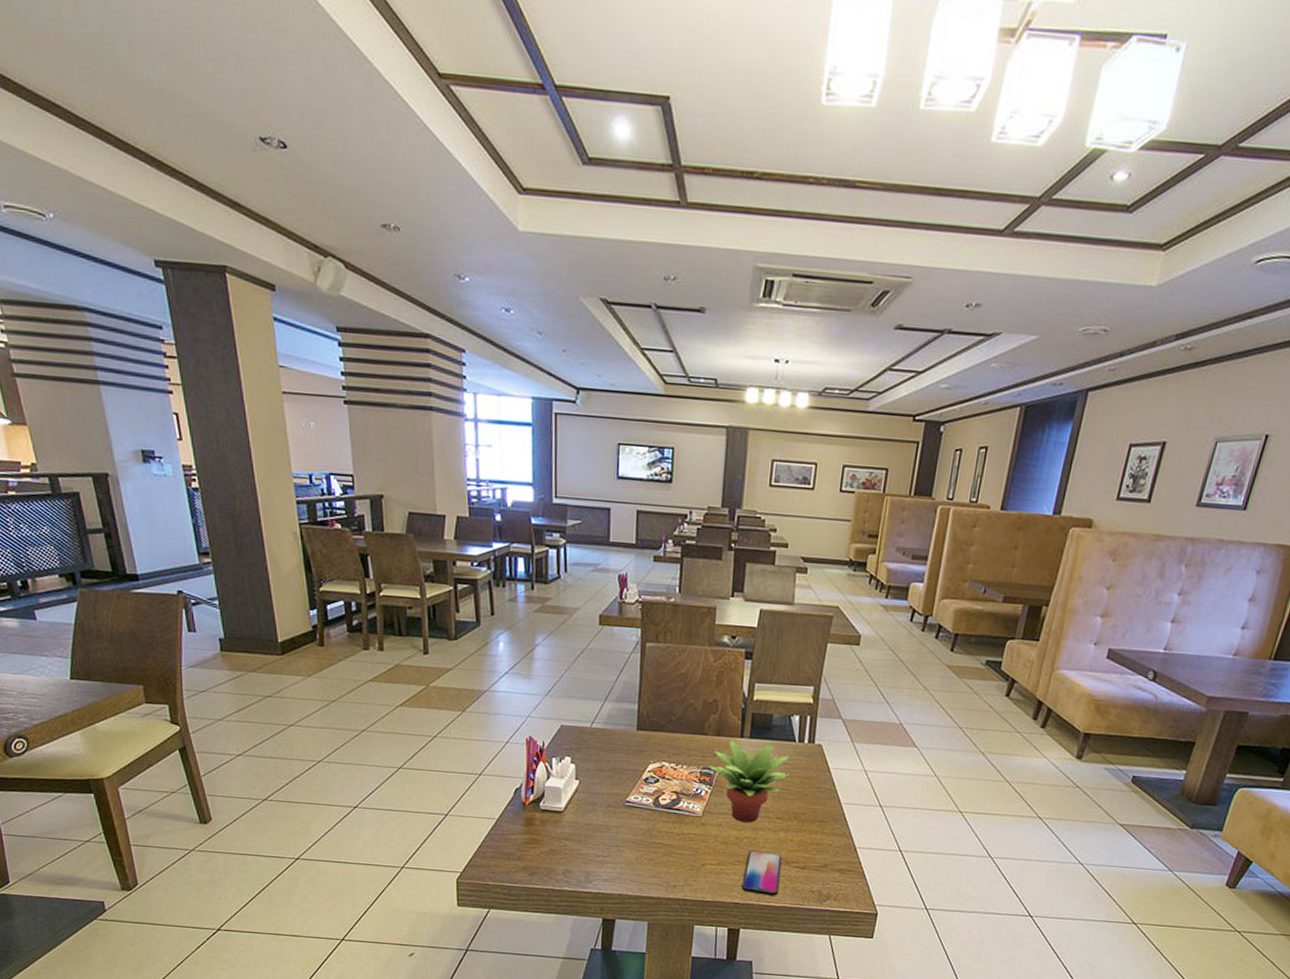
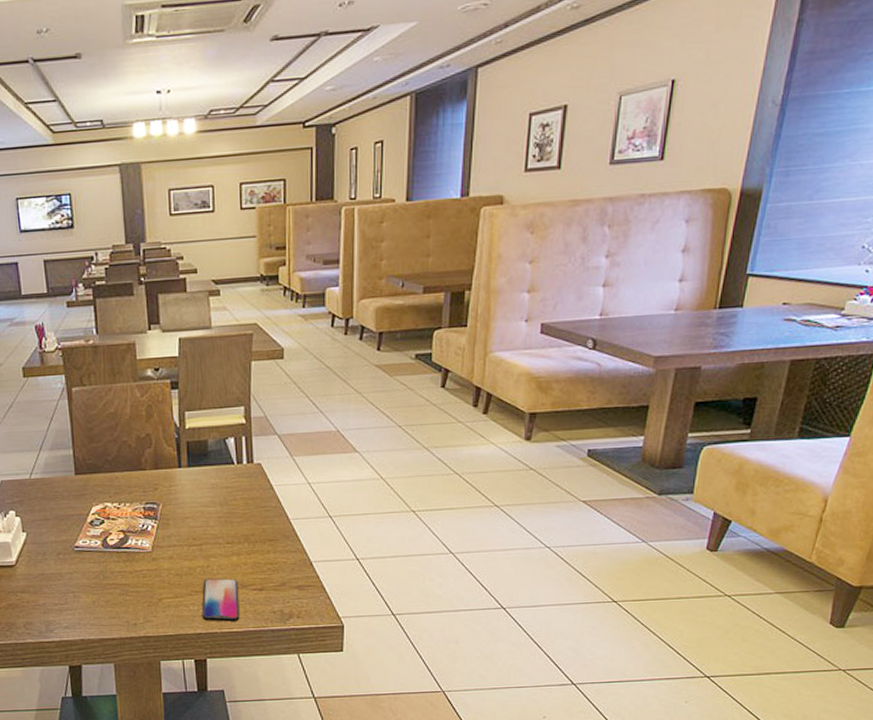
succulent plant: present [709,738,791,823] -> none [151,468,233,552]

